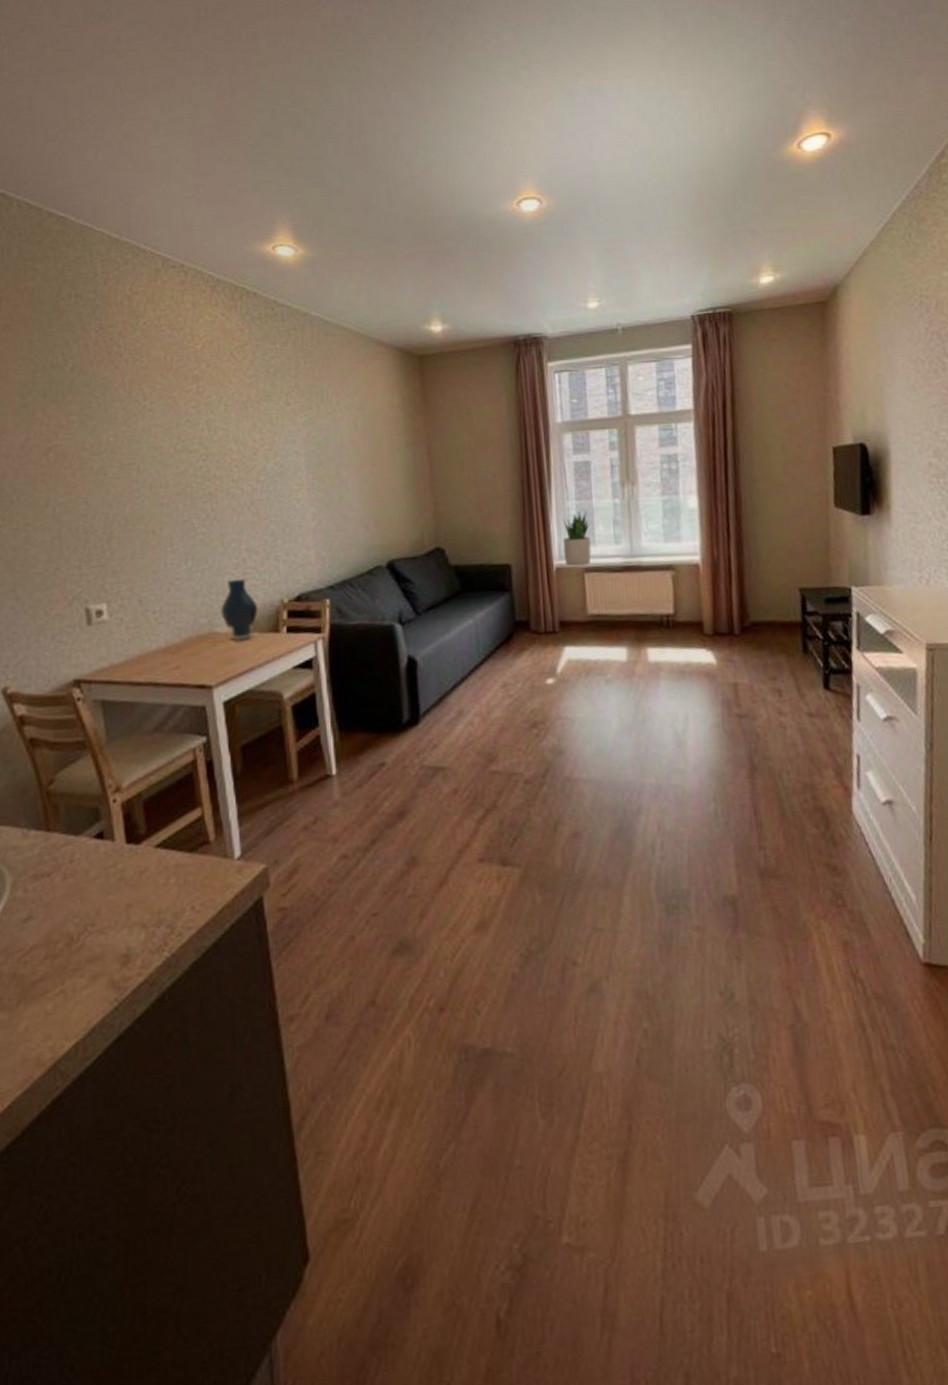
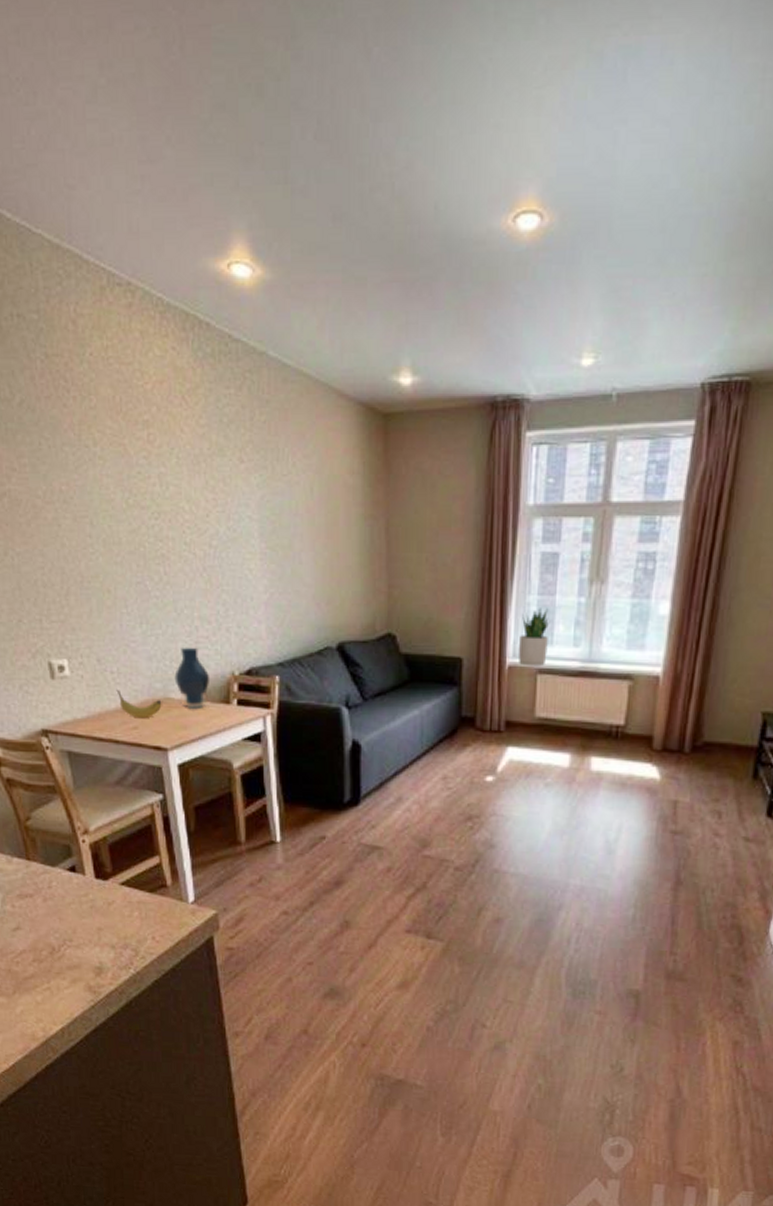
fruit: none [158,628,207,657] -> present [116,689,162,719]

